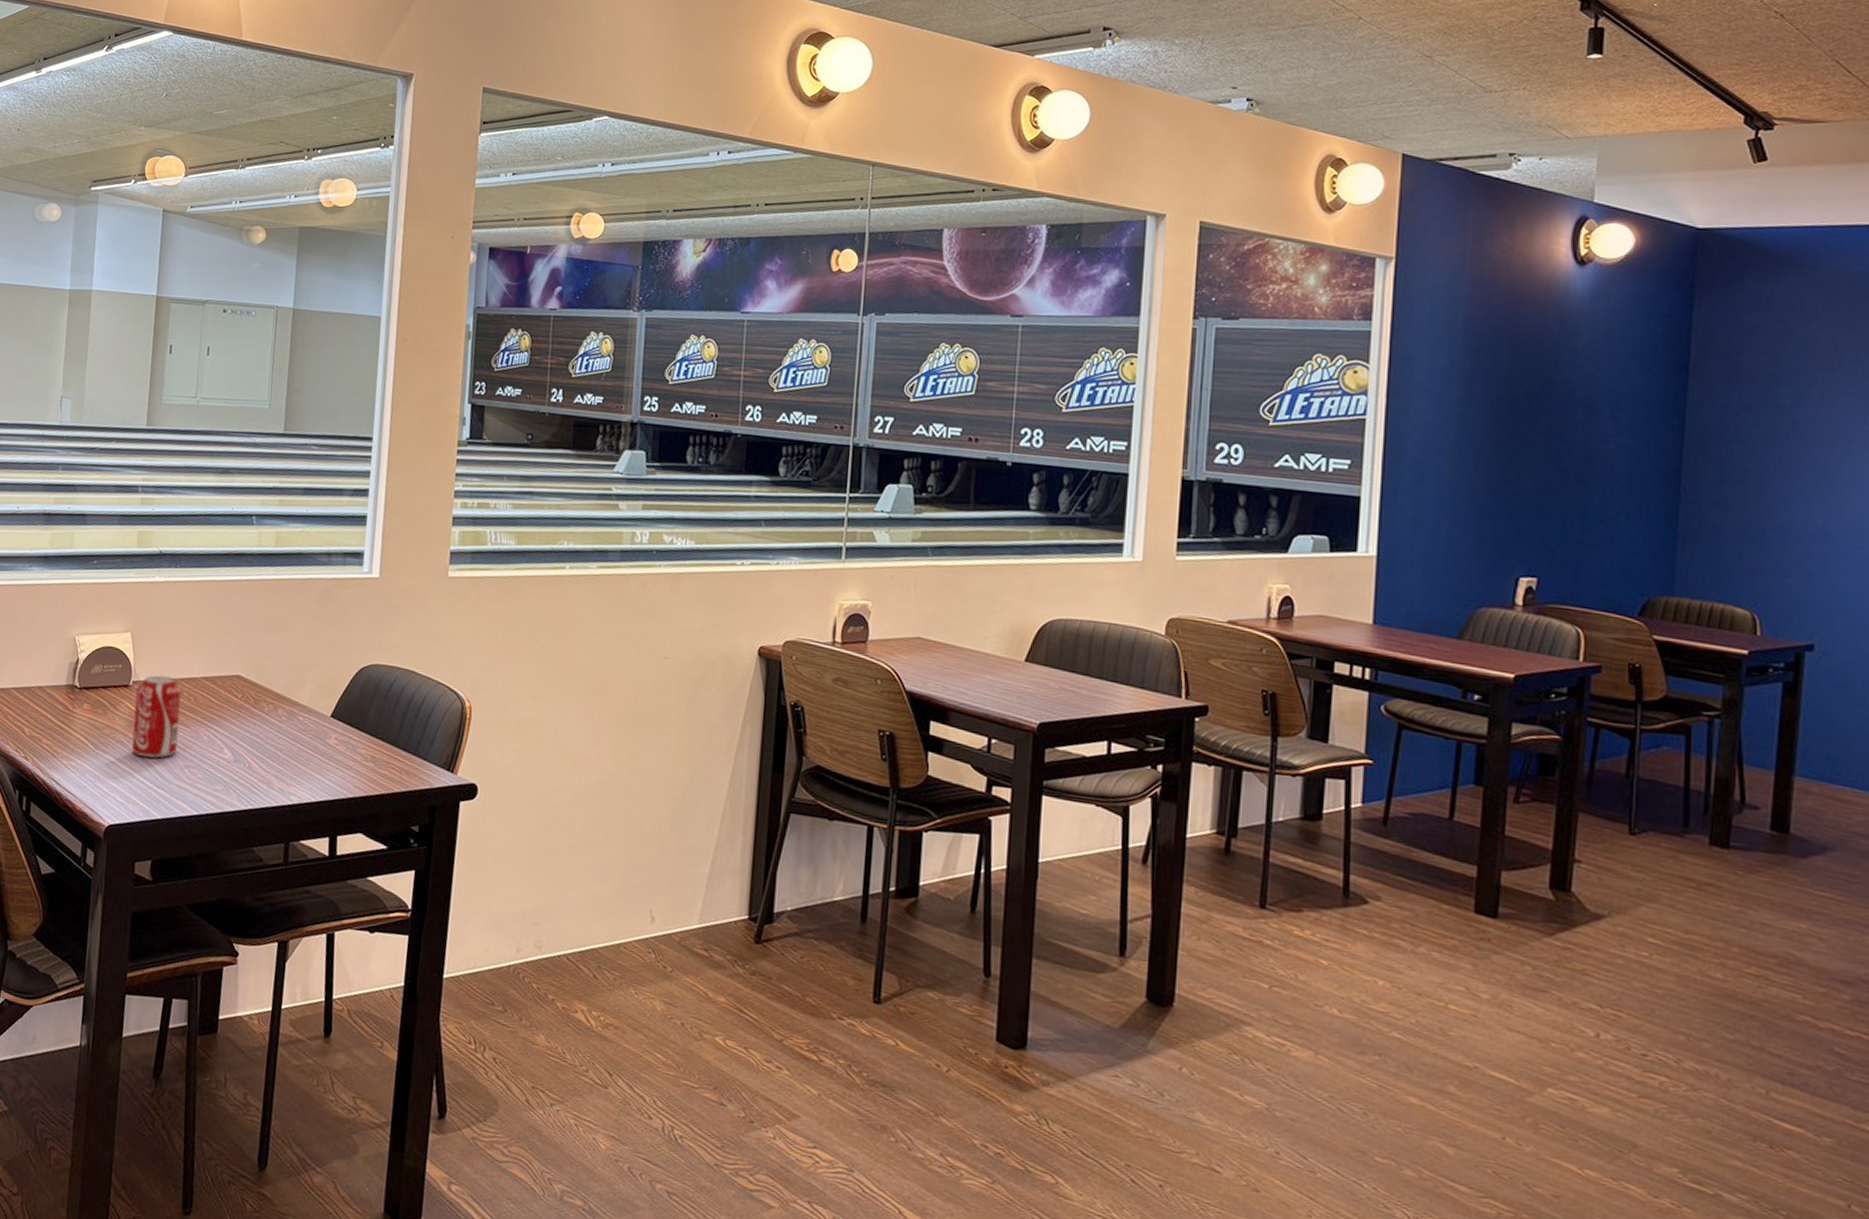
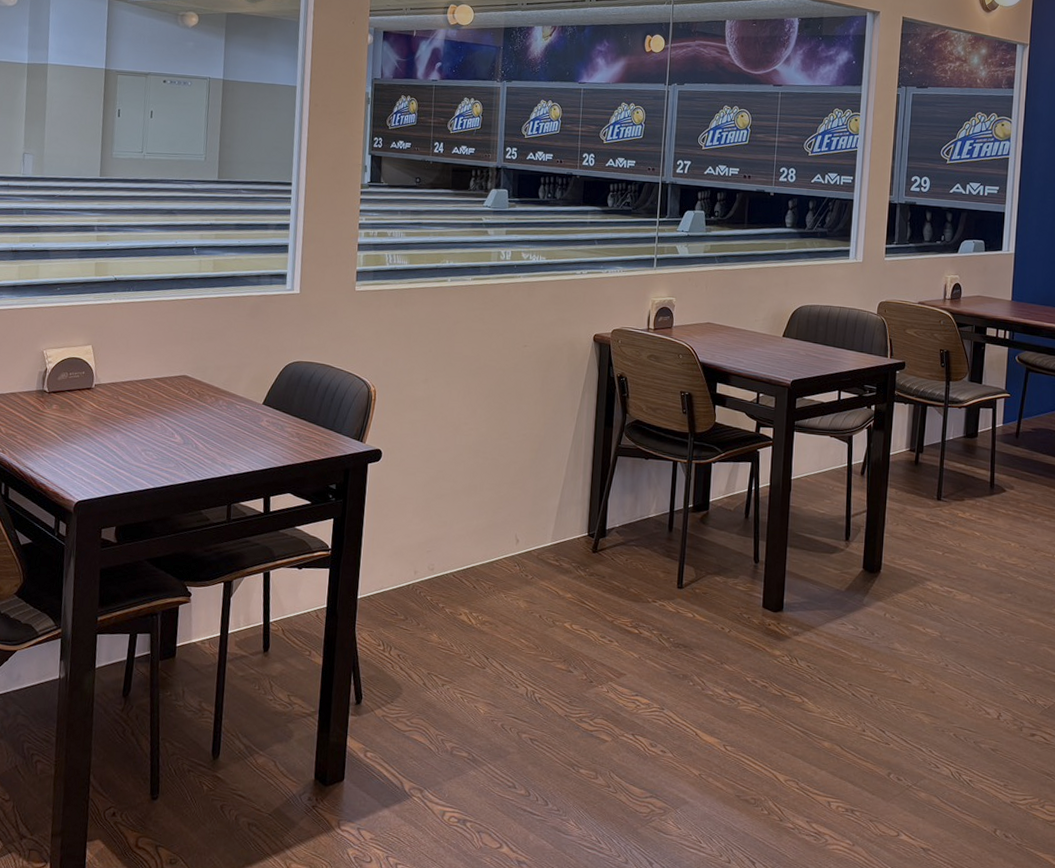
beverage can: present [132,675,182,758] -> none [95,378,137,445]

